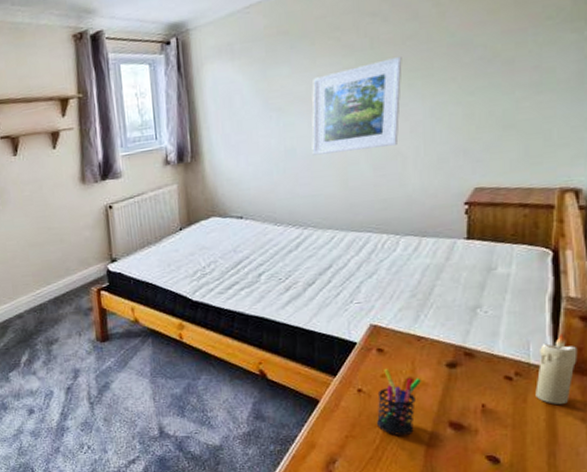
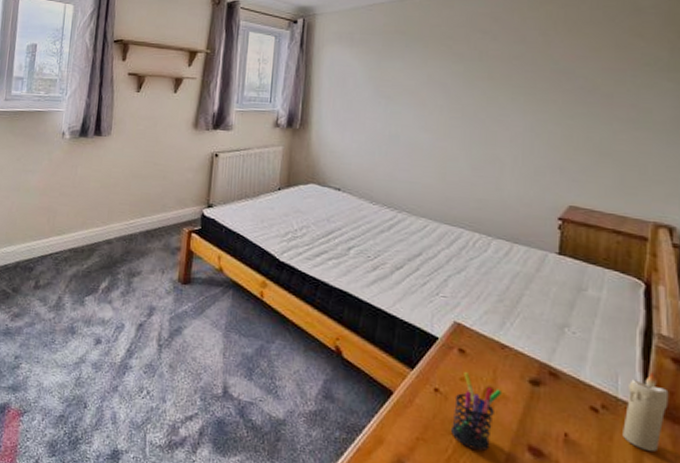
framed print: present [311,56,402,155] -> none [415,71,508,150]

